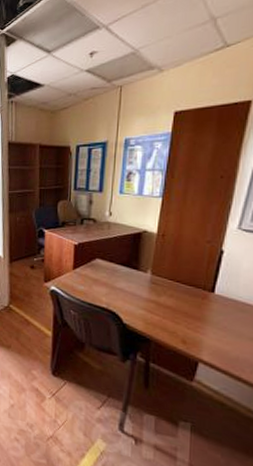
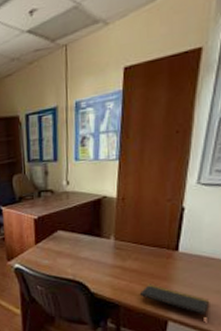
notepad: none [171,322,243,361] -> present [139,284,210,314]

